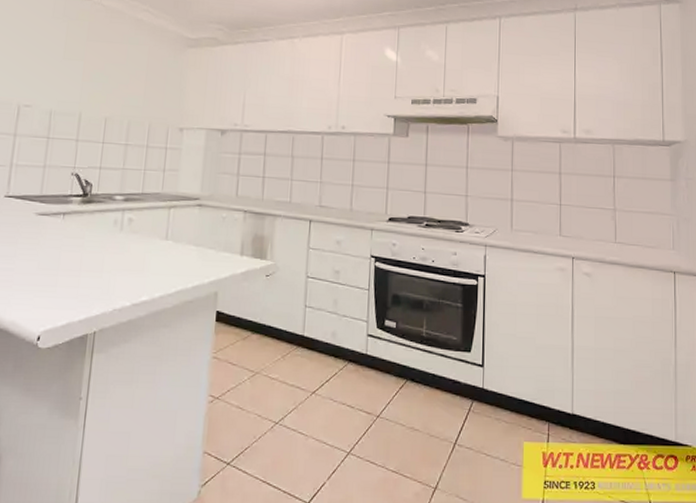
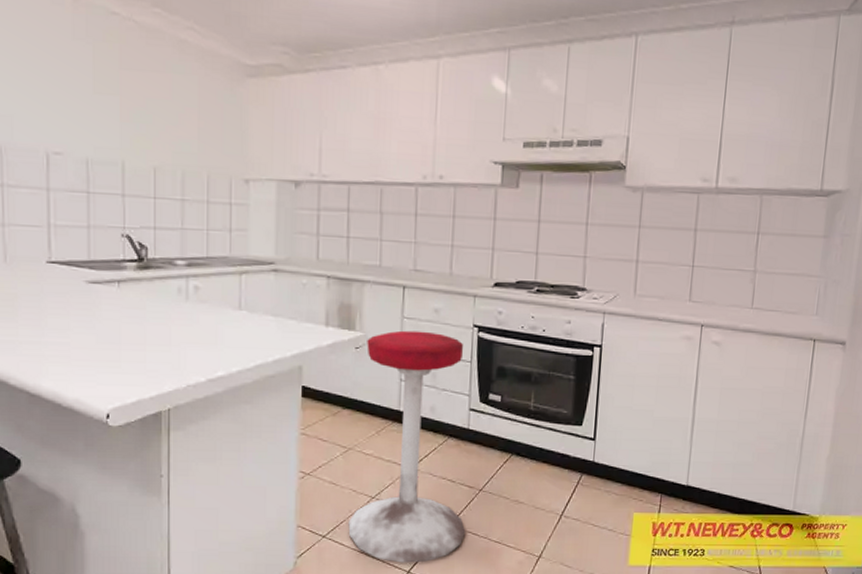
stool: none [252,260,364,494] -> present [348,330,466,563]

